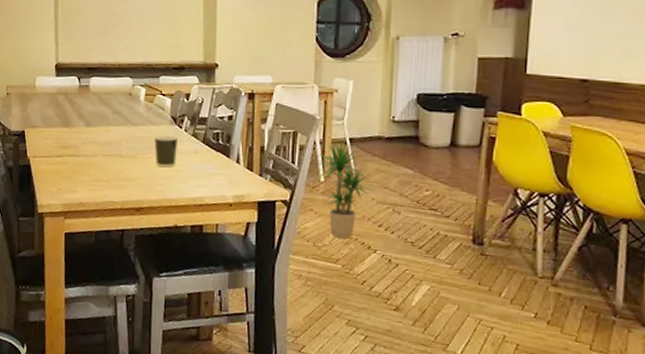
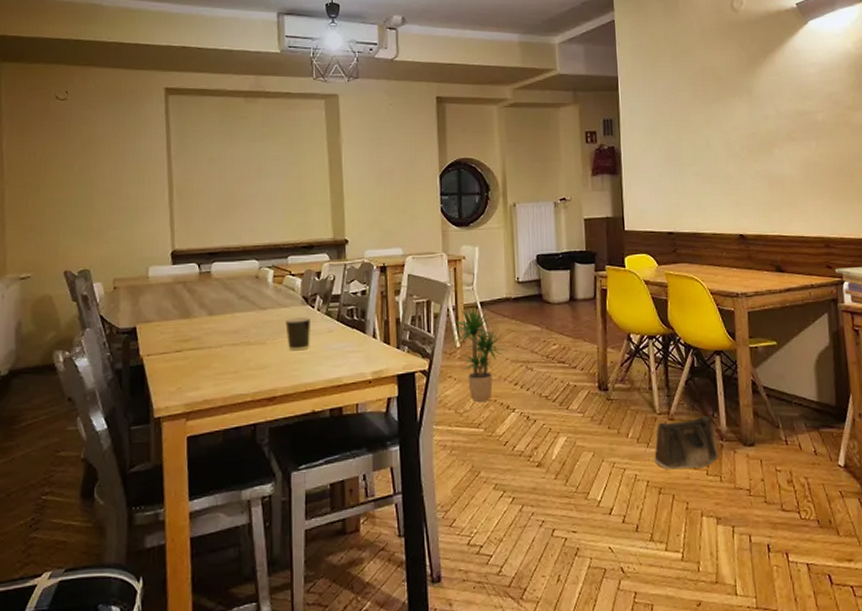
saddlebag: none [527,286,609,341] -> present [653,416,719,470]

